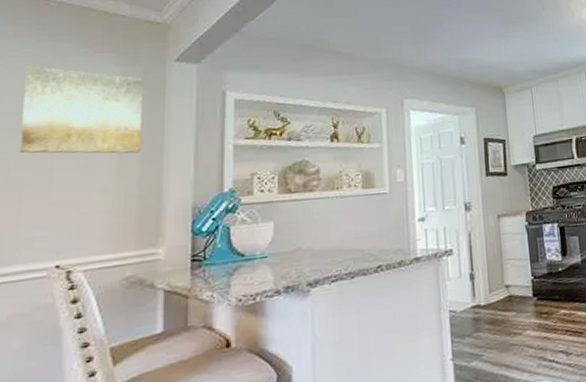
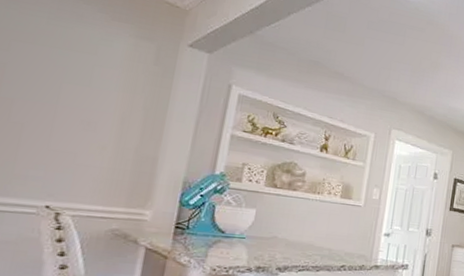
wall art: present [18,65,143,154] -> none [23,16,155,122]

